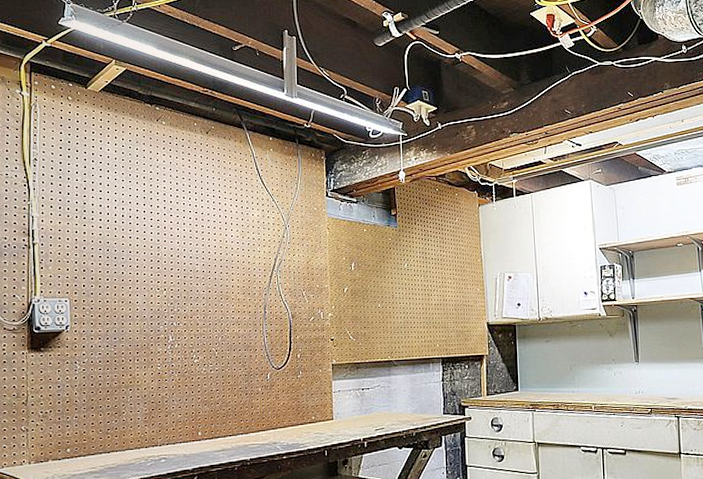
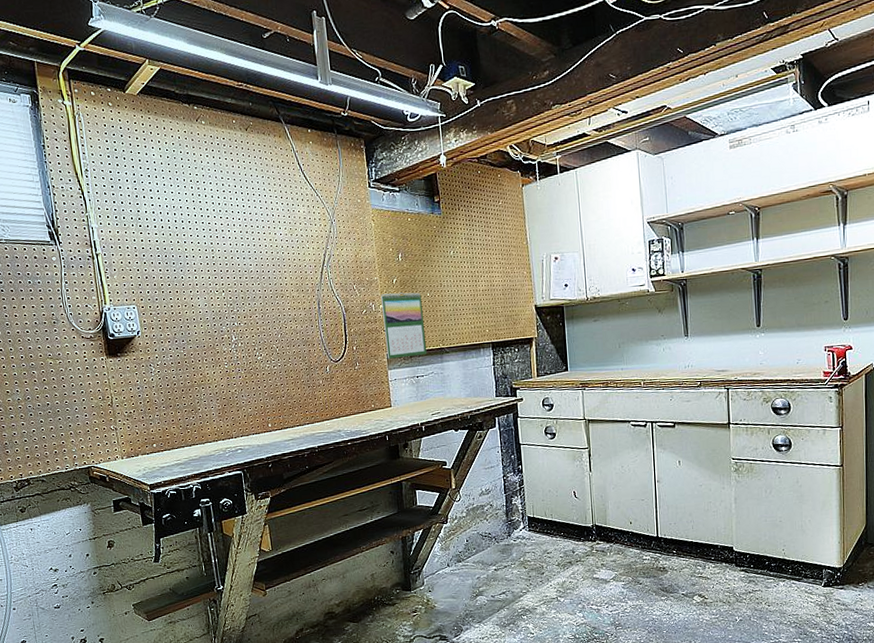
calendar: none [331,301,375,369] -> present [381,292,427,359]

